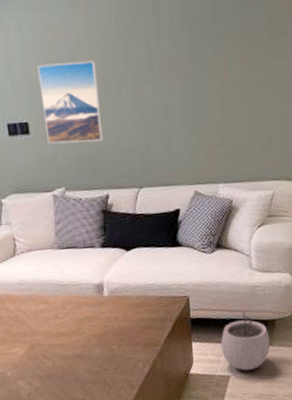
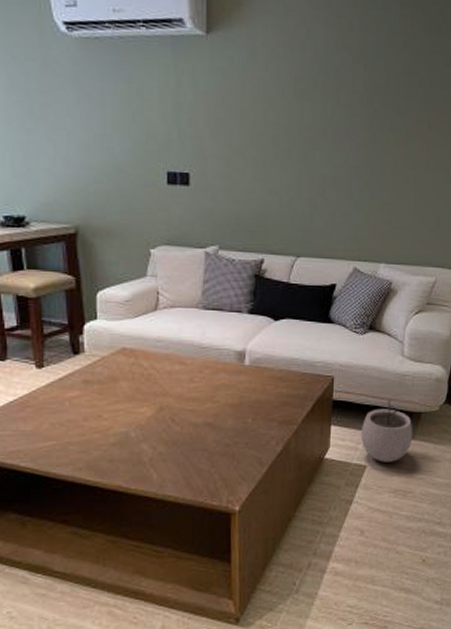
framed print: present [37,60,104,144] -> none [206,116,269,202]

